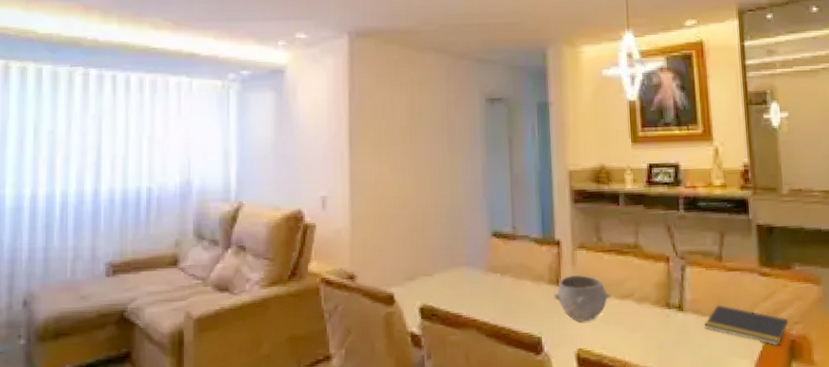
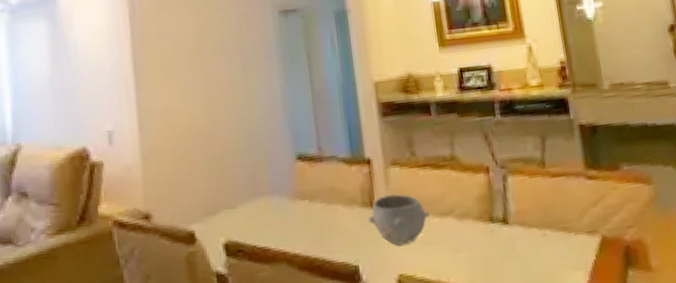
notepad: present [704,305,789,346] -> none [532,214,622,254]

